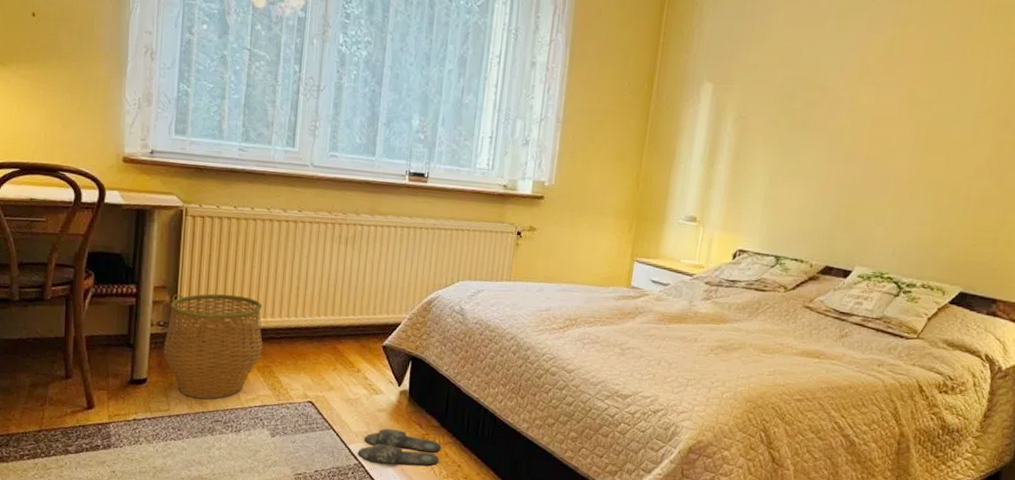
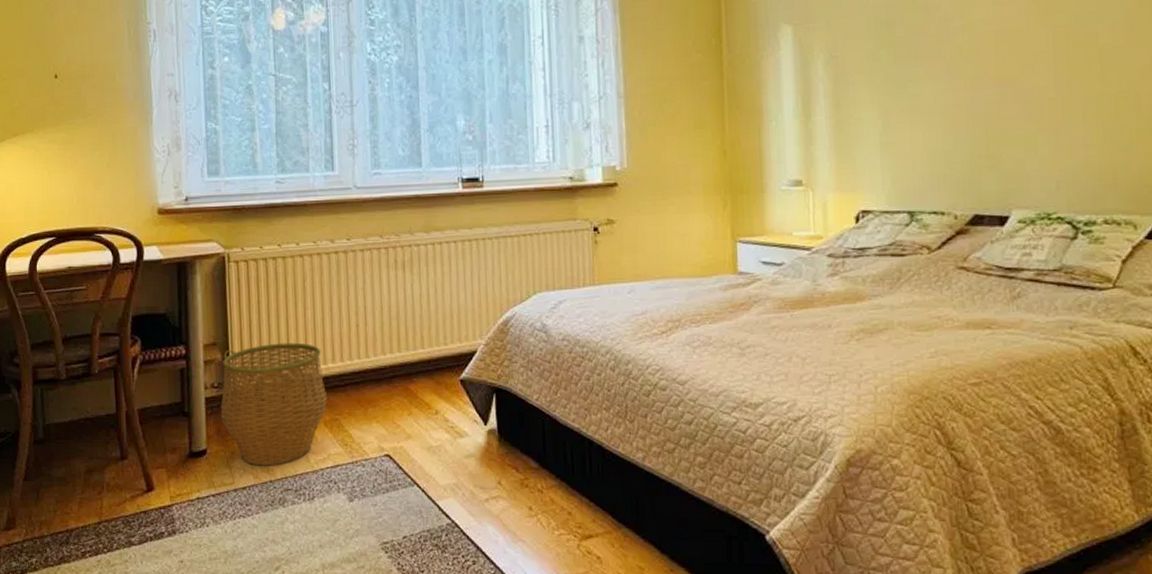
slippers: present [358,428,441,466] -> none [449,477,545,520]

